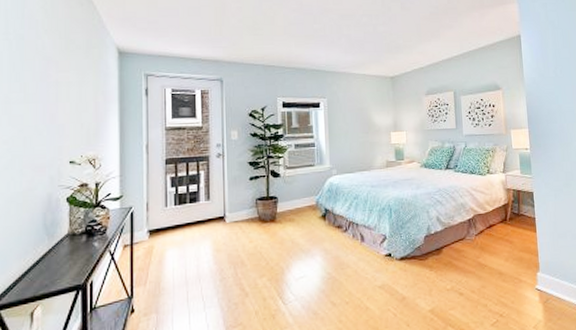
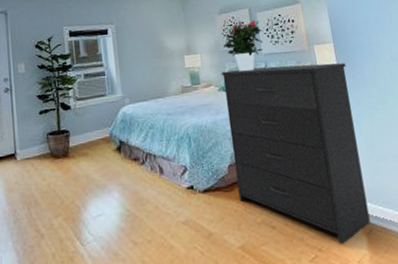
dresser: none [424,147,547,311] -> present [221,63,370,244]
potted flower: none [428,102,466,150] -> present [223,20,263,71]

